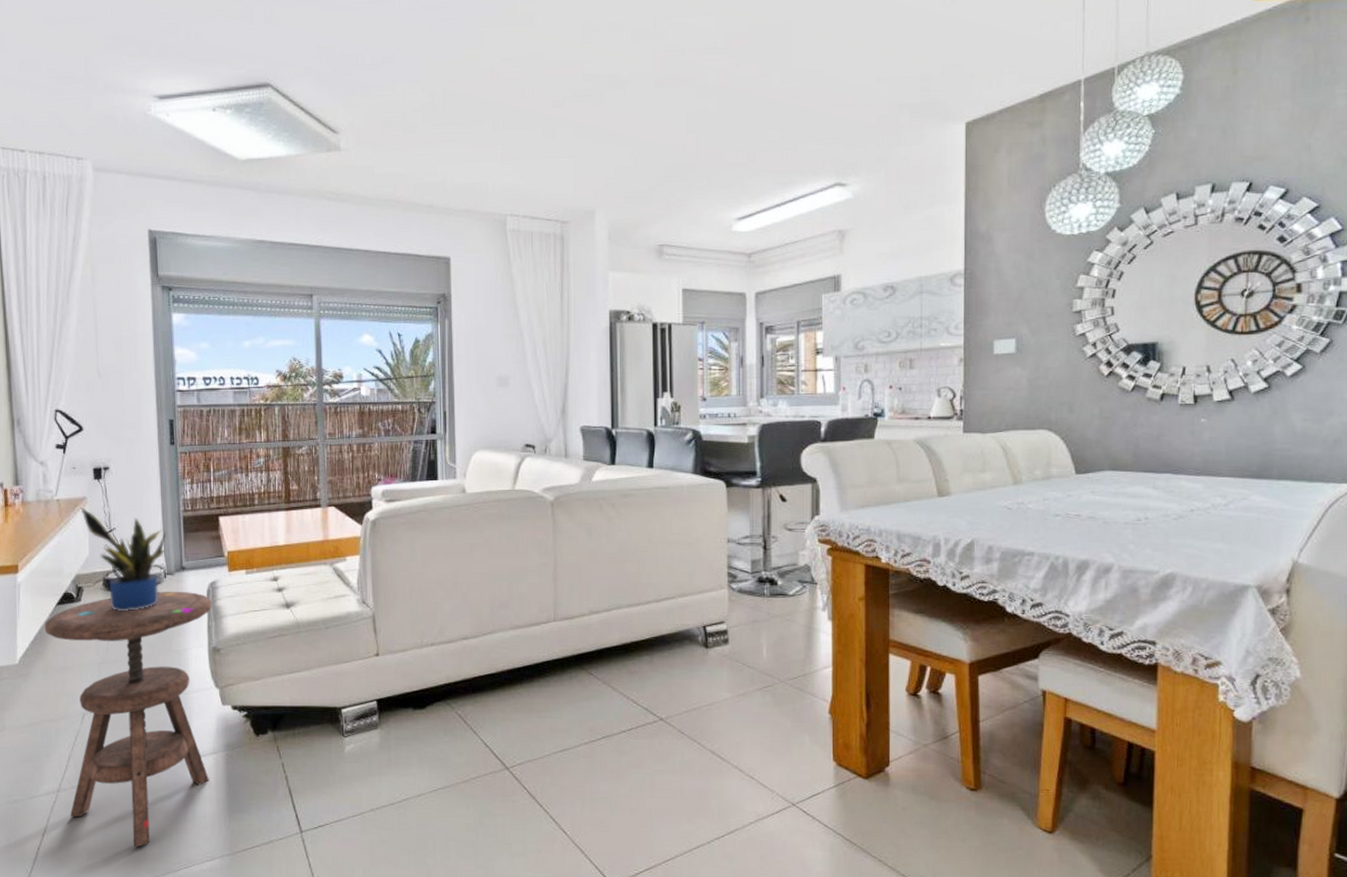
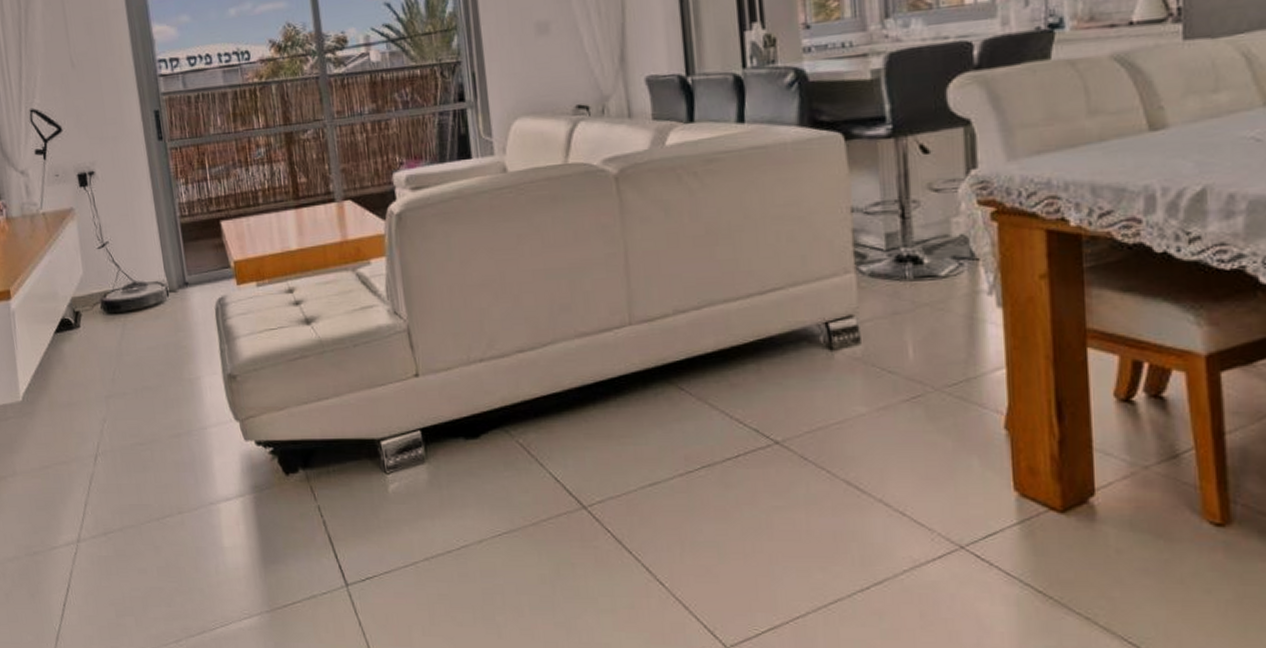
side table: present [44,591,213,848] -> none [44,310,239,604]
potted plant: present [80,508,167,611] -> none [68,220,165,336]

